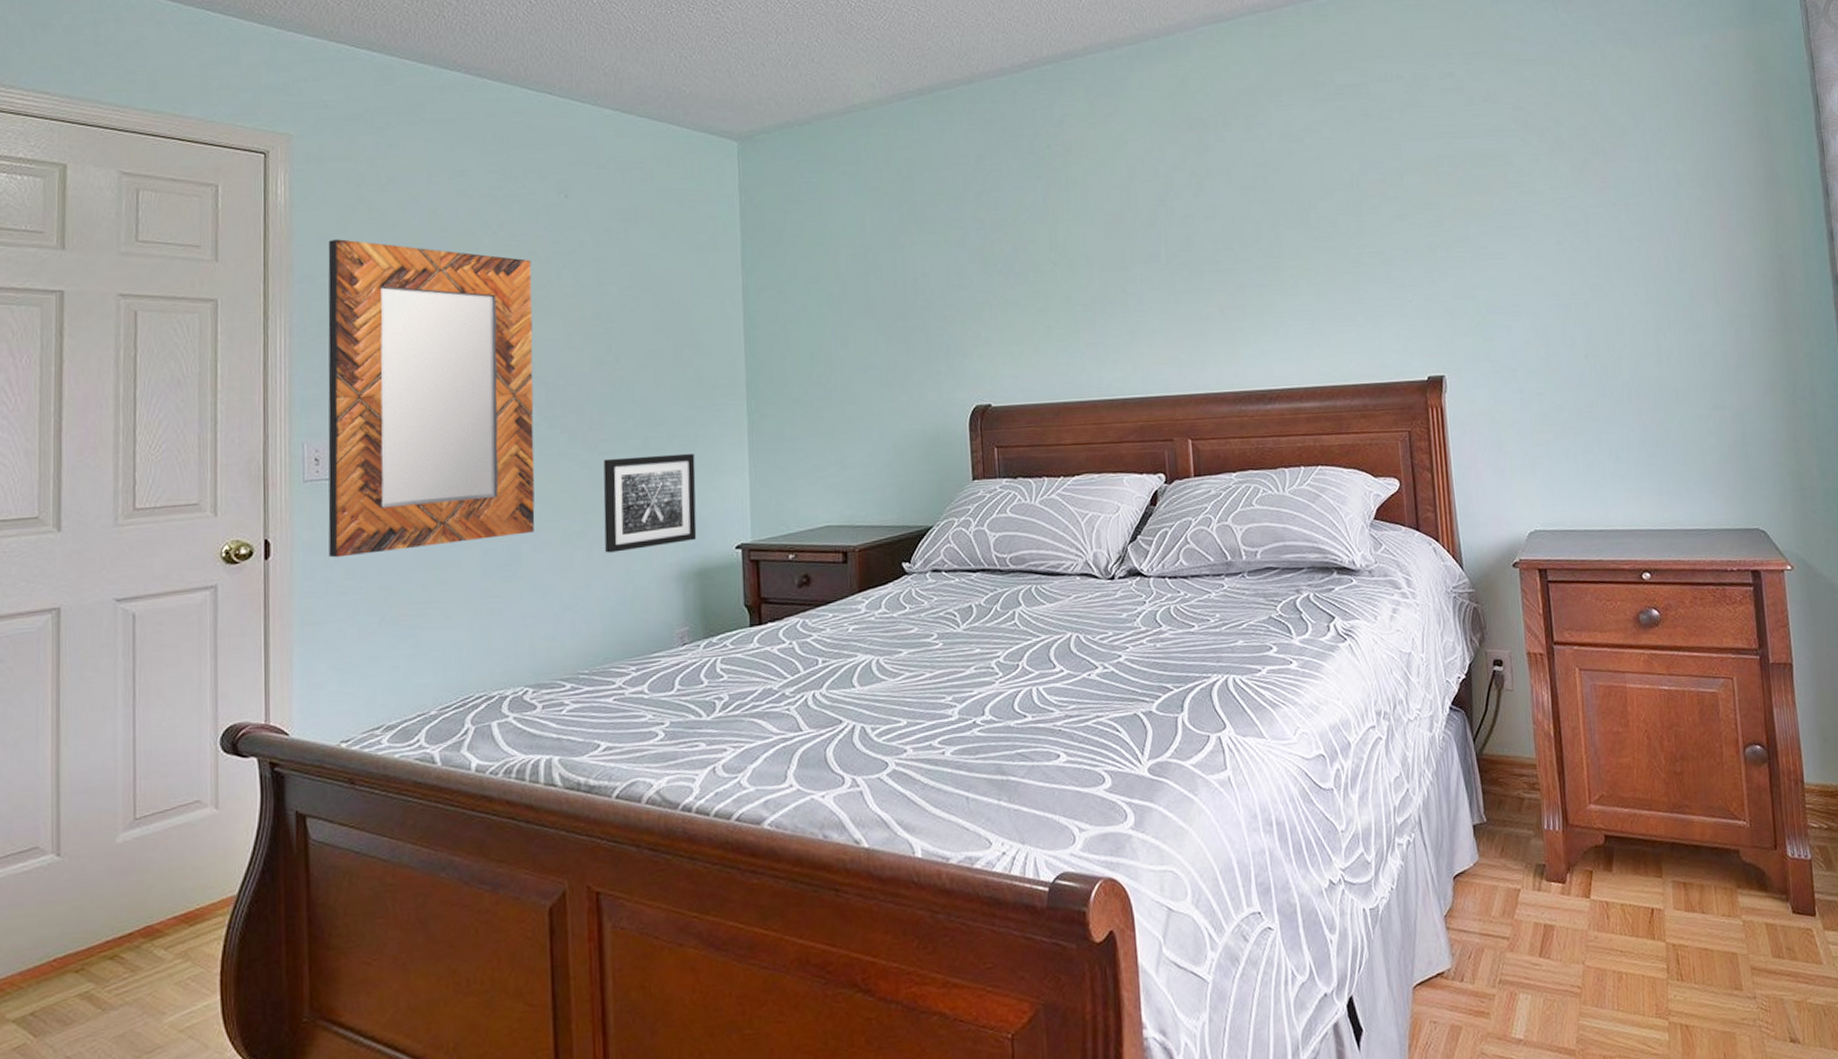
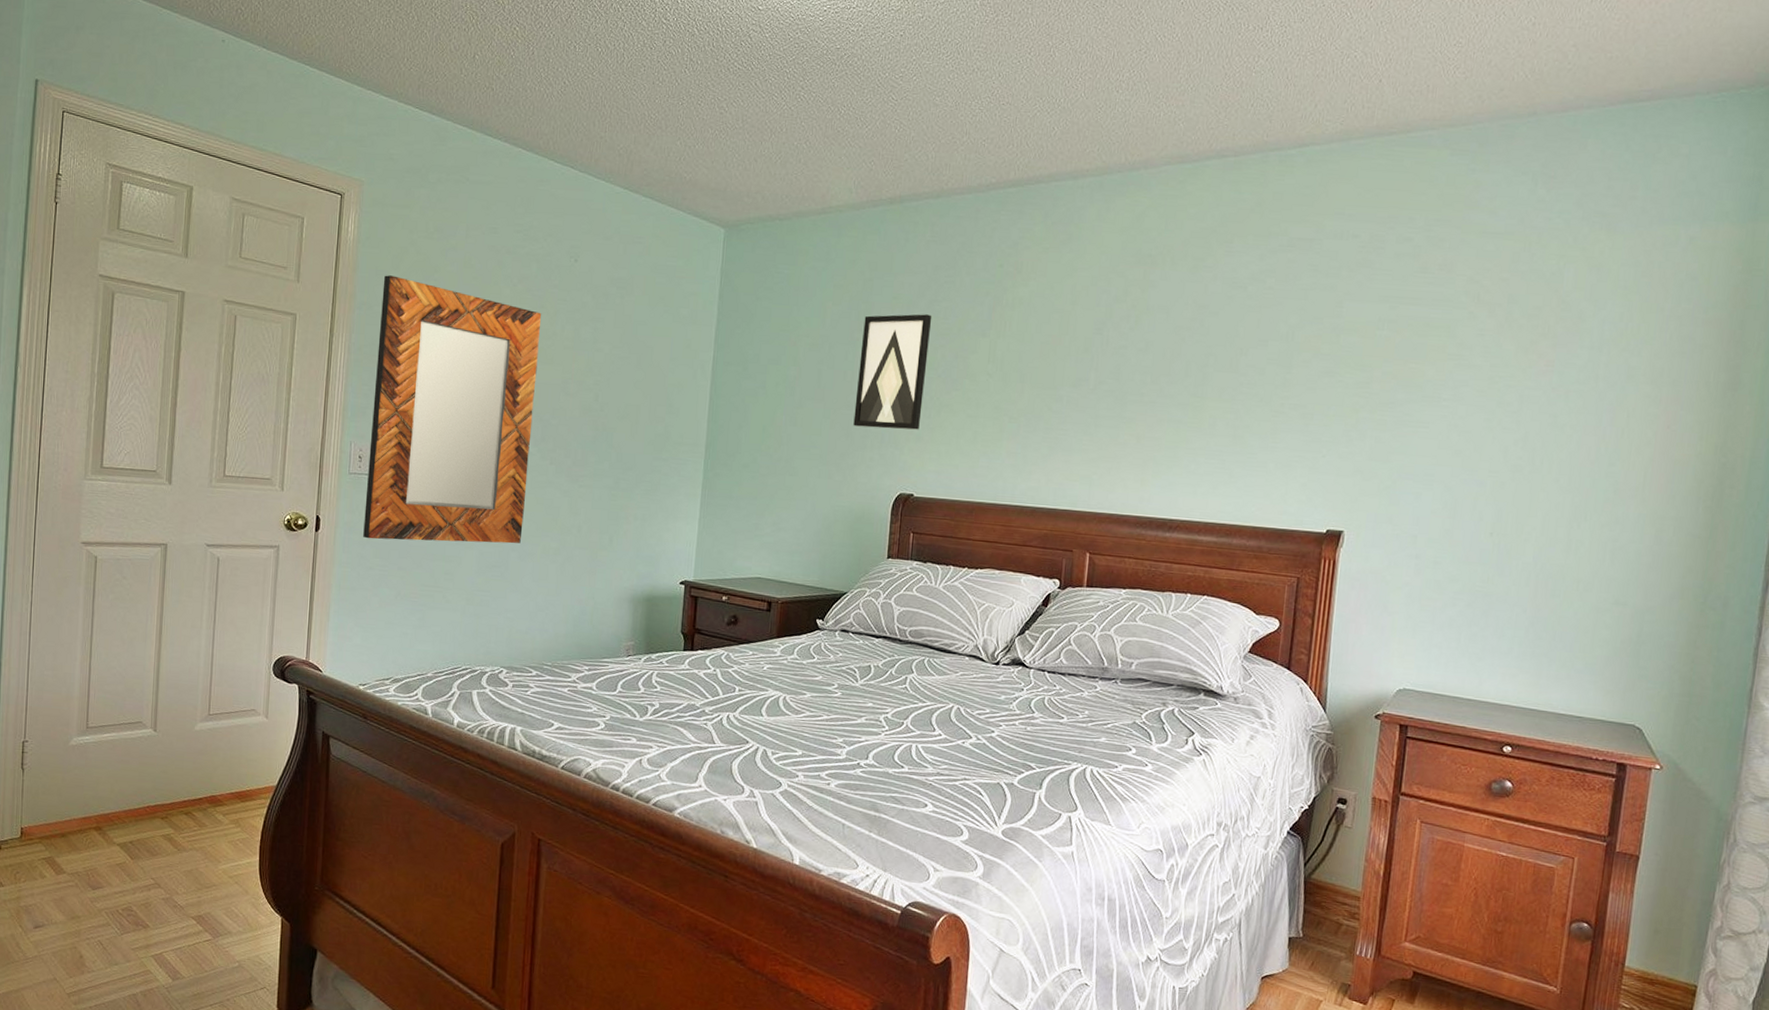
wall art: present [603,453,697,553] -> none [575,491,656,572]
wall art: none [908,207,987,339] -> present [853,314,932,430]

